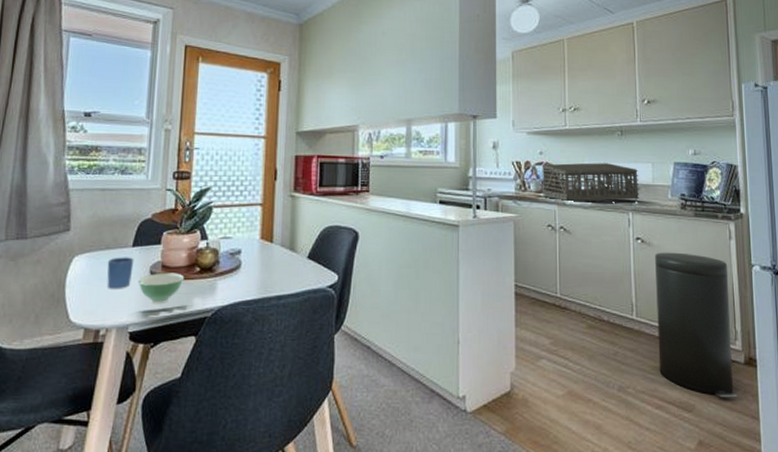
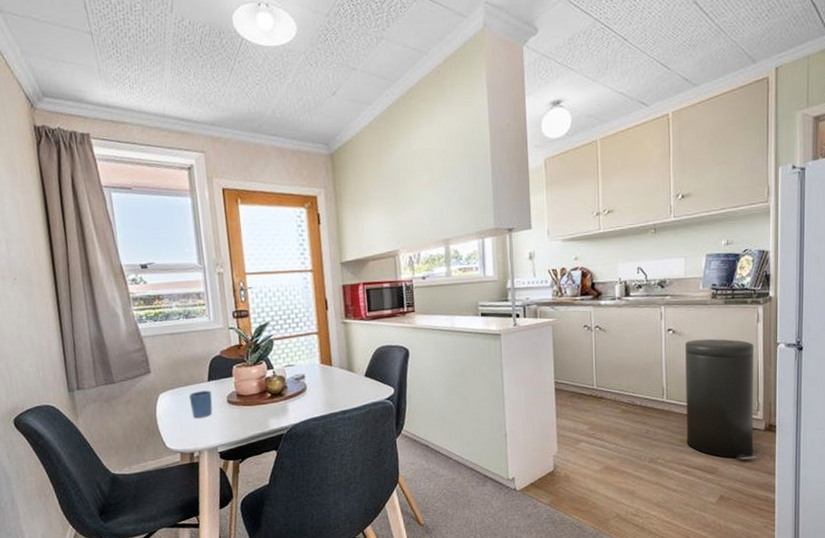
bowl: present [138,272,185,305] -> none [218,400,259,428]
dish rack: present [541,163,640,203] -> none [577,261,672,304]

